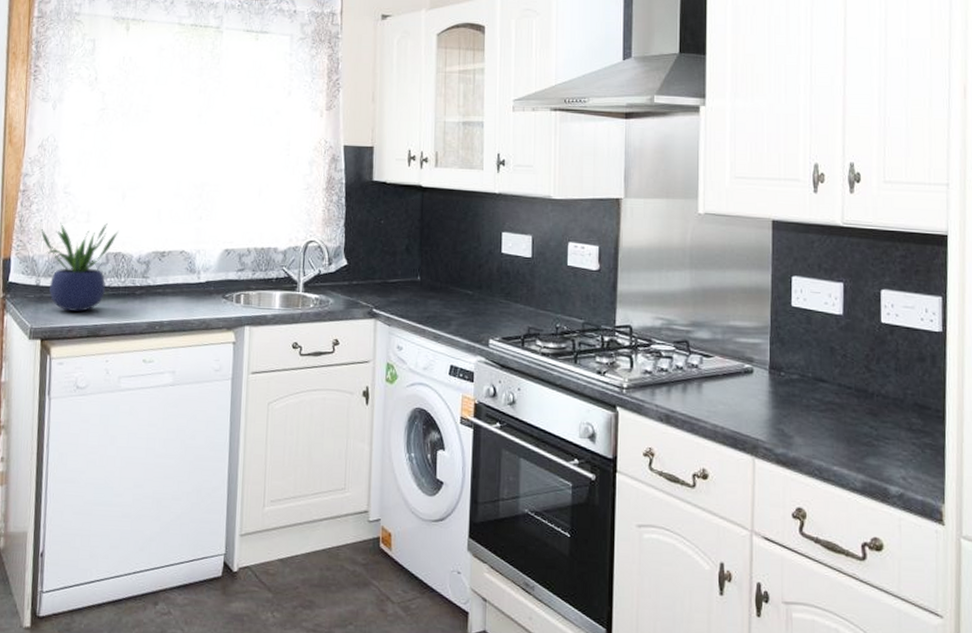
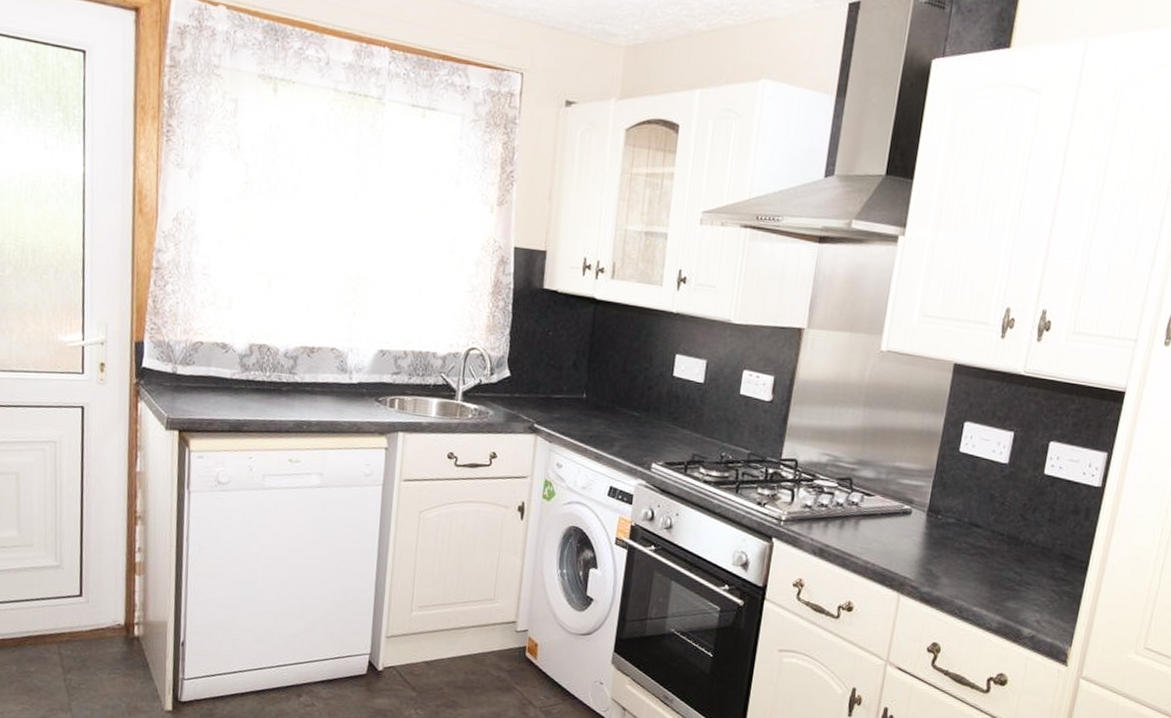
potted plant: present [41,223,119,312] -> none [177,307,264,405]

